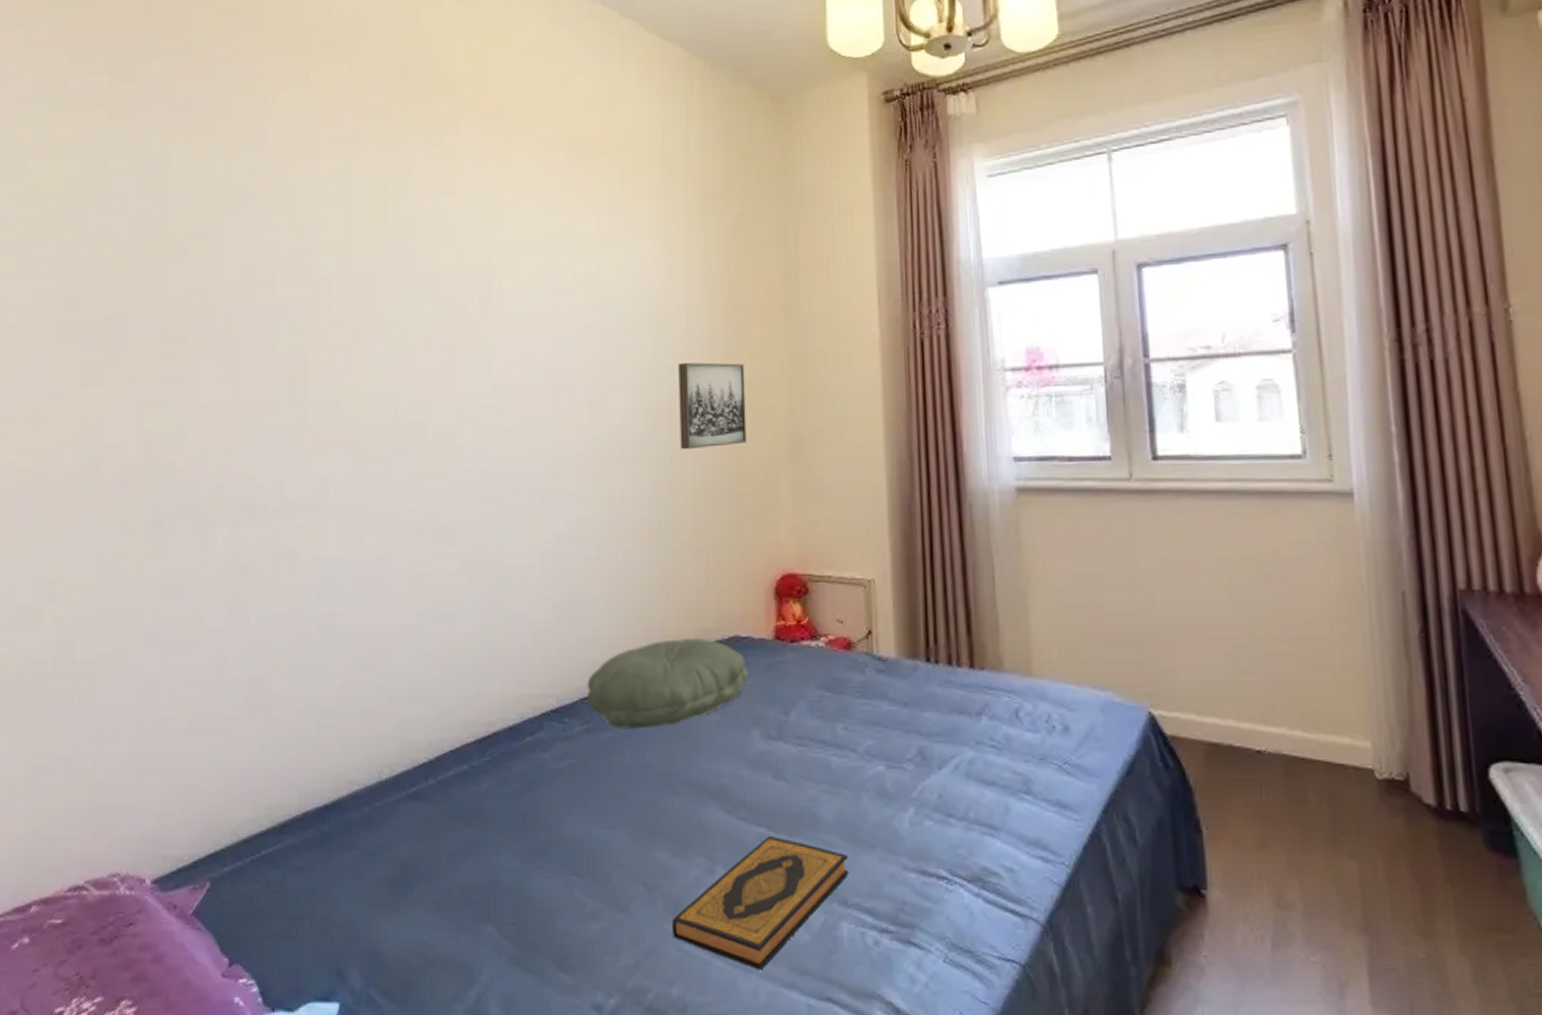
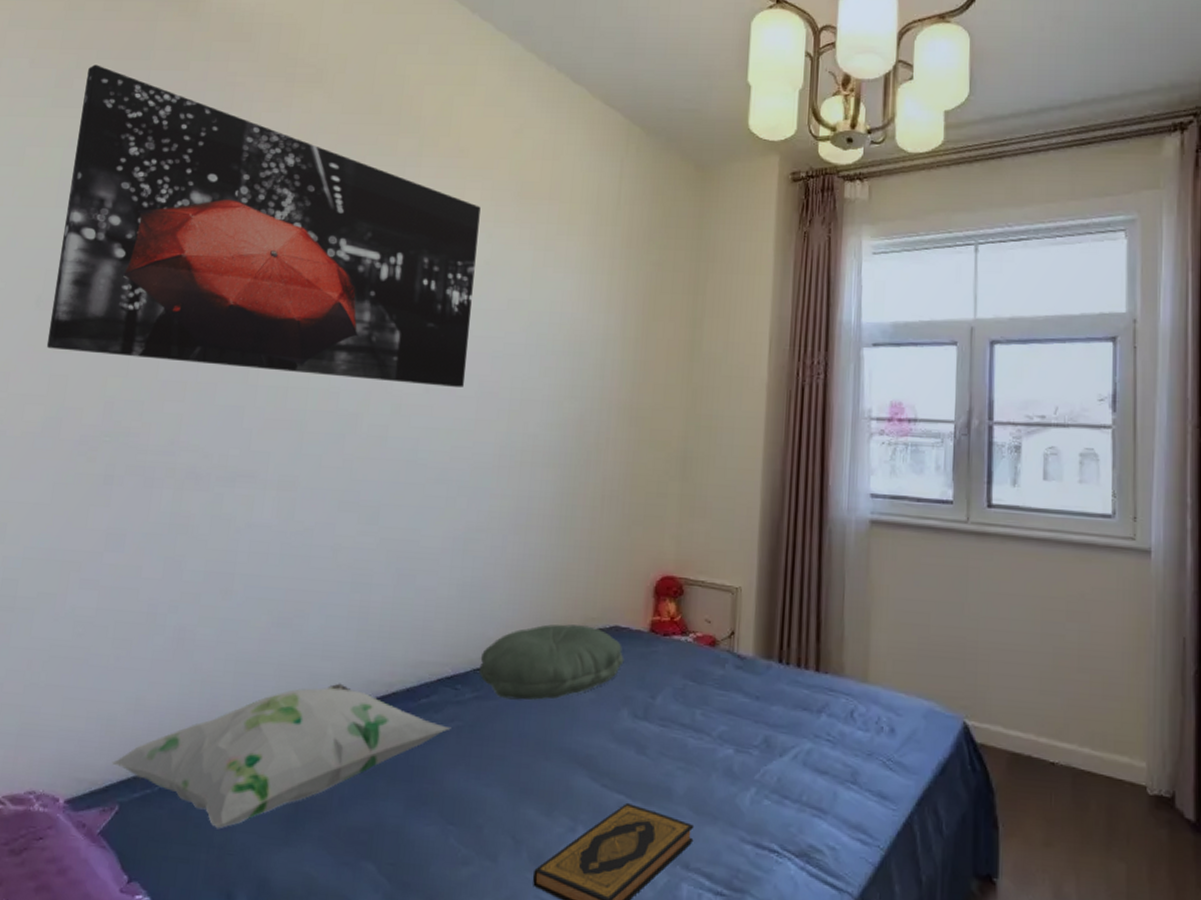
wall art: none [74,59,536,384] -> present [46,64,481,387]
decorative pillow: none [196,727,563,900] -> present [111,683,451,829]
wall art: present [678,362,747,450] -> none [585,384,648,461]

